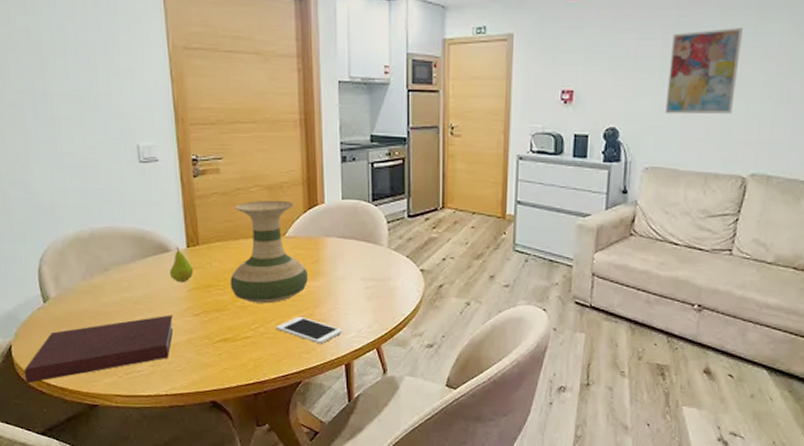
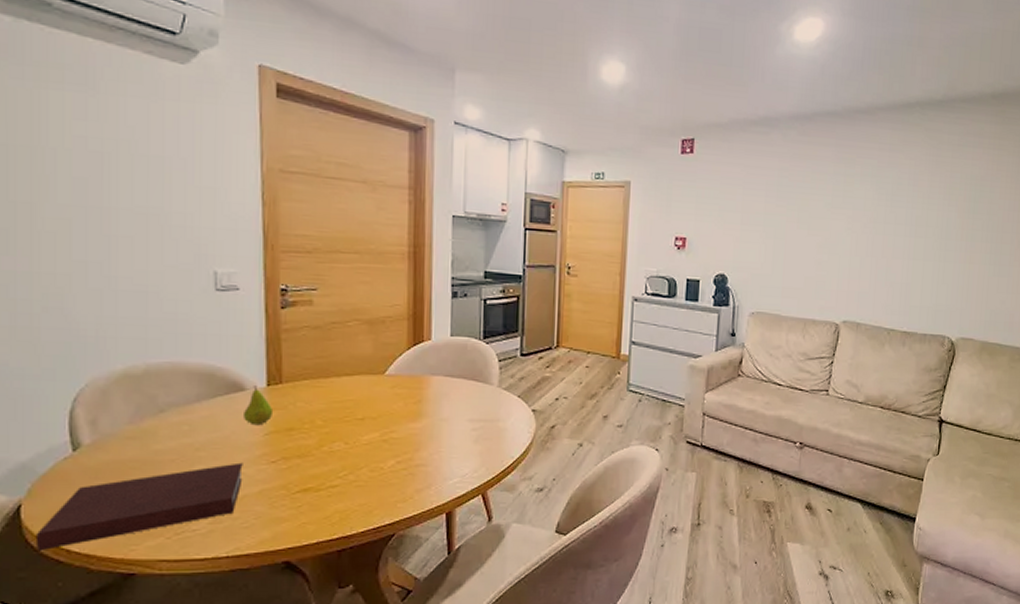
vase: present [230,200,308,304] -> none [317,335,408,448]
cell phone: present [276,316,343,344] -> none [368,461,445,492]
wall art: present [664,28,743,115] -> none [768,190,833,266]

